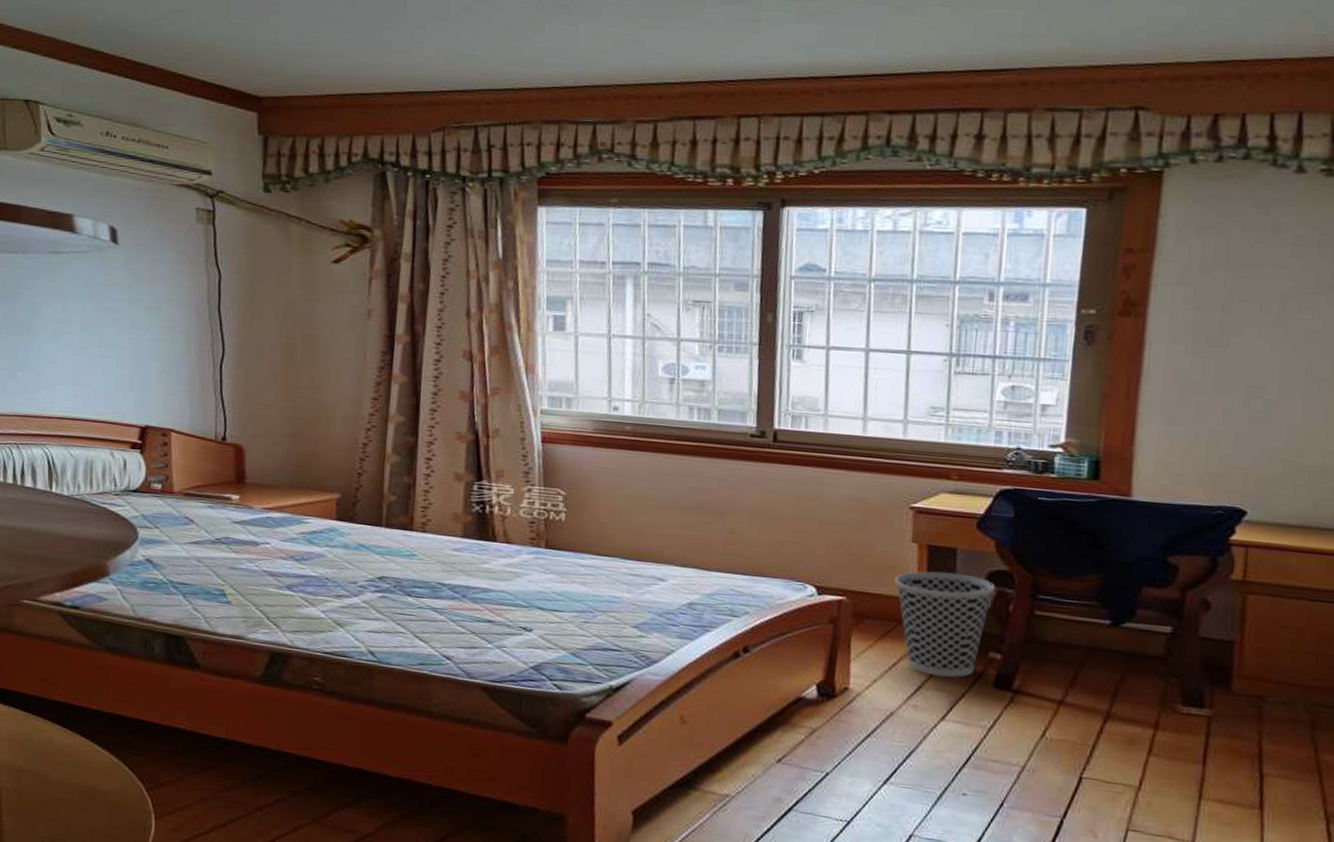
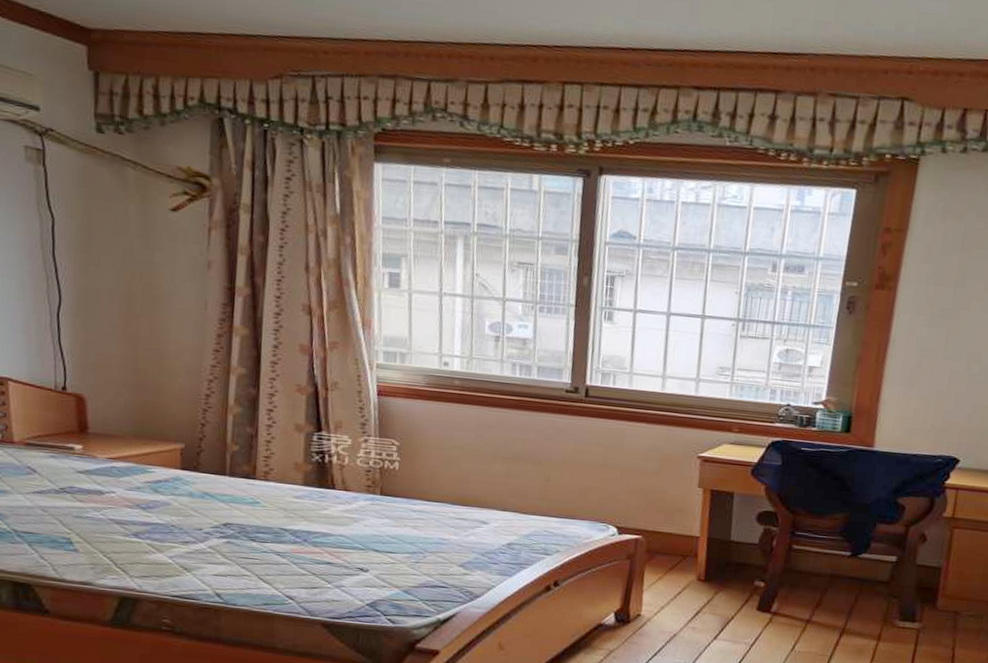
wastebasket: present [894,571,996,678] -> none [682,512,763,603]

